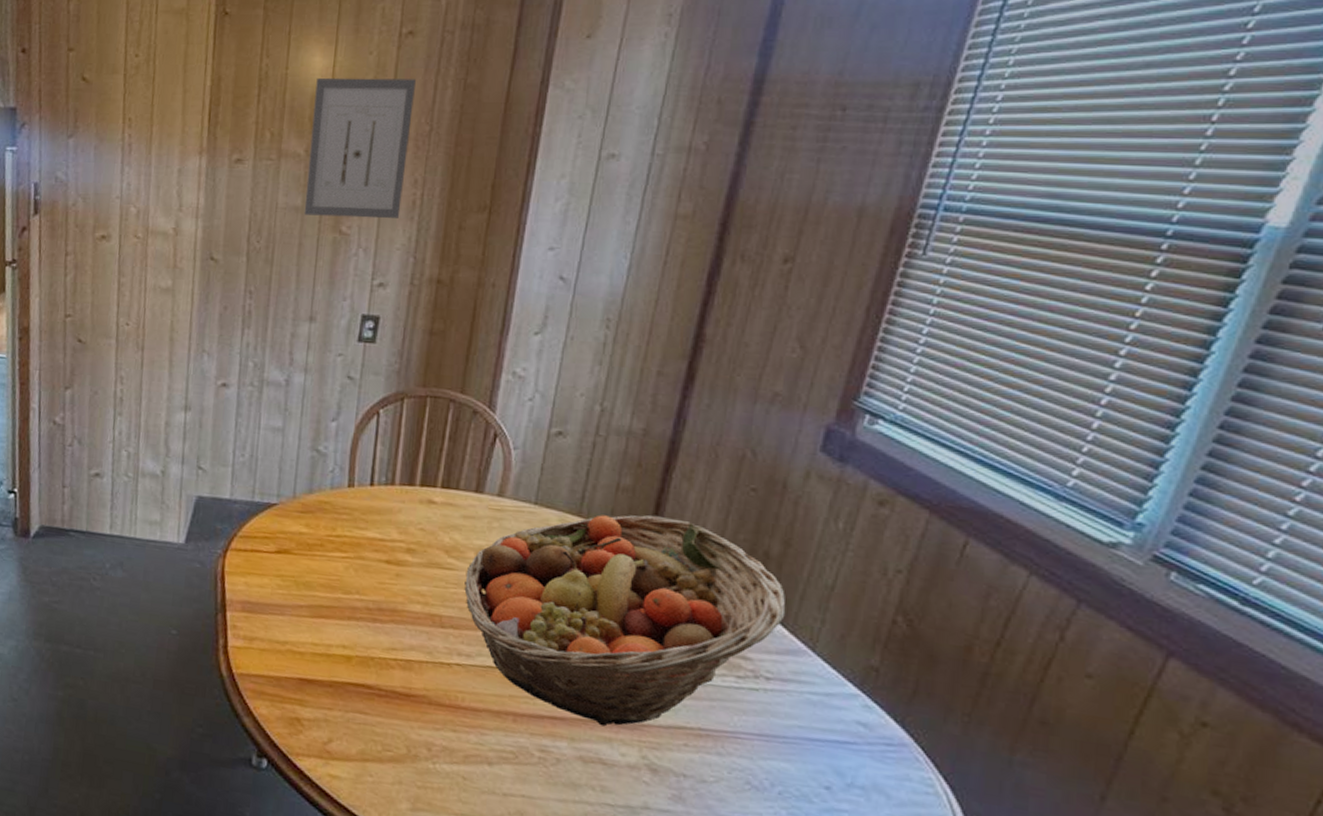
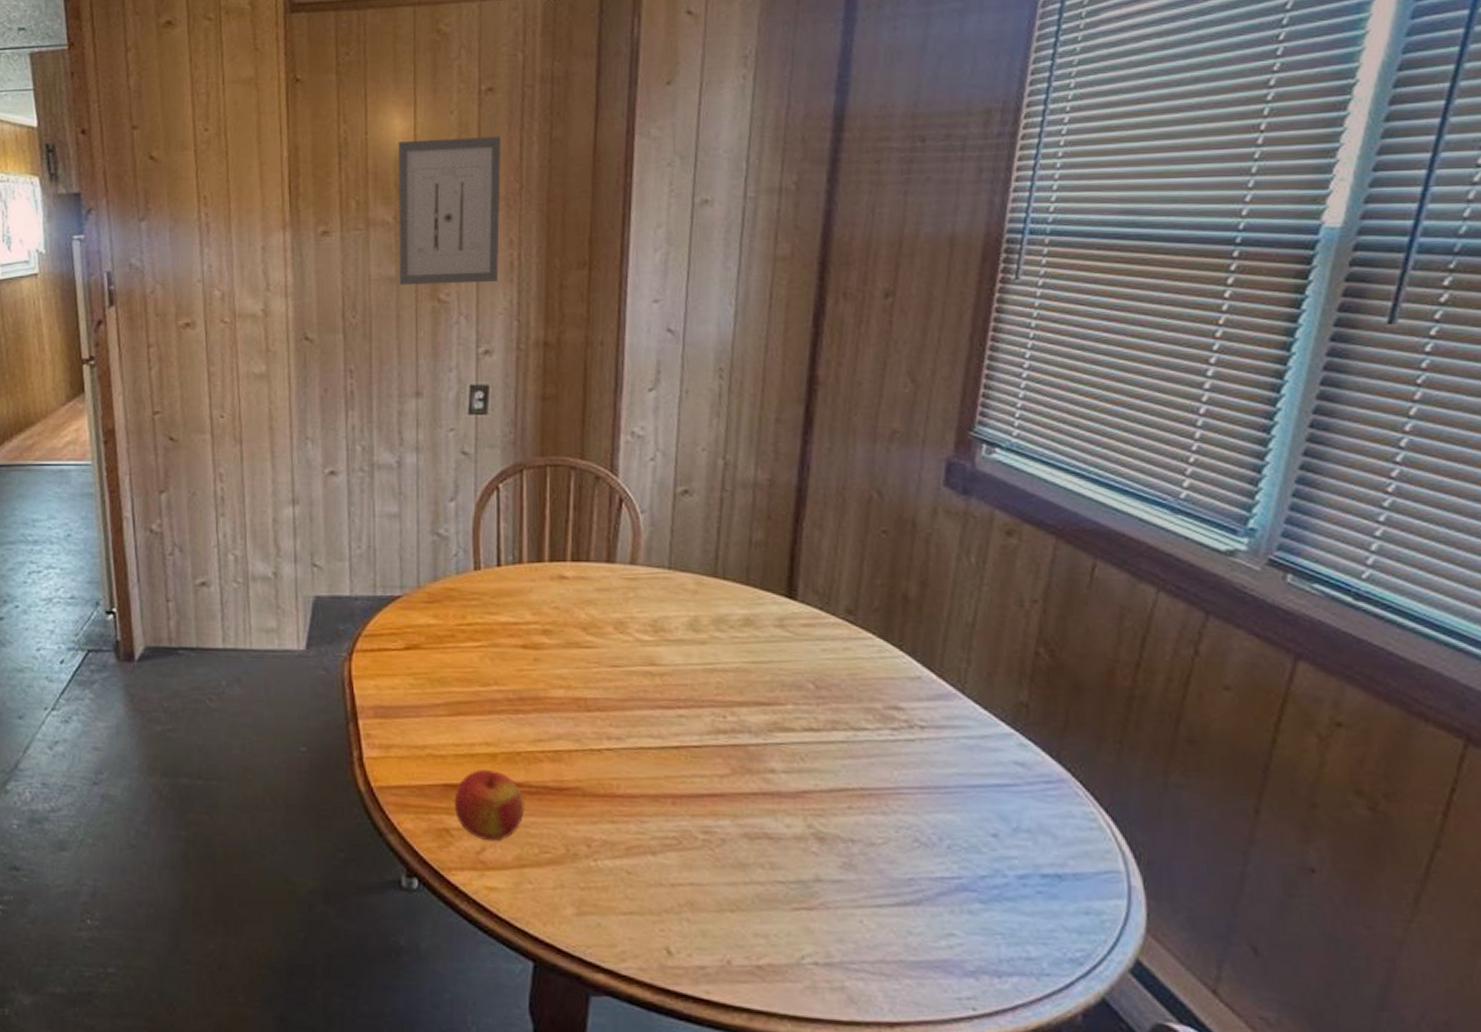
apple: none [307,669,374,735] -> present [454,770,525,842]
fruit basket: present [464,515,786,727] -> none [606,568,931,798]

